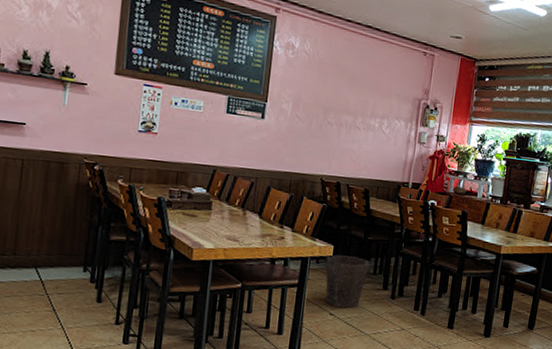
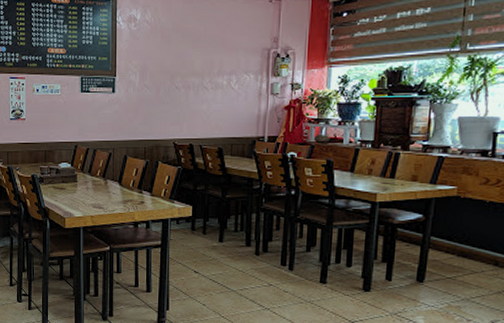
waste bin: present [325,255,370,308] -> none [185,215,230,266]

